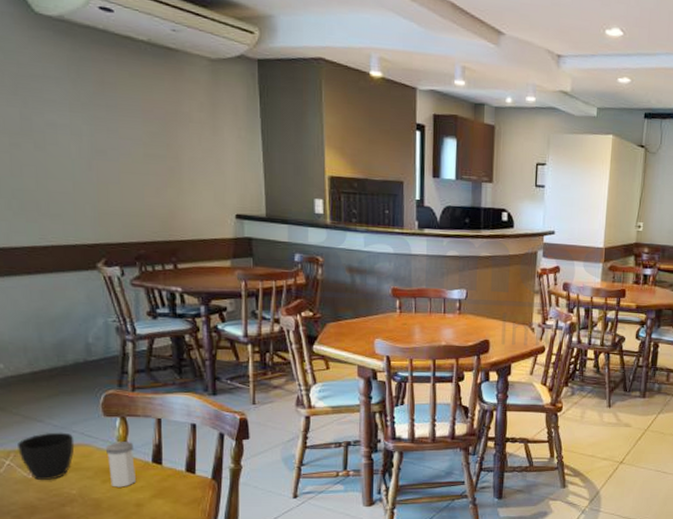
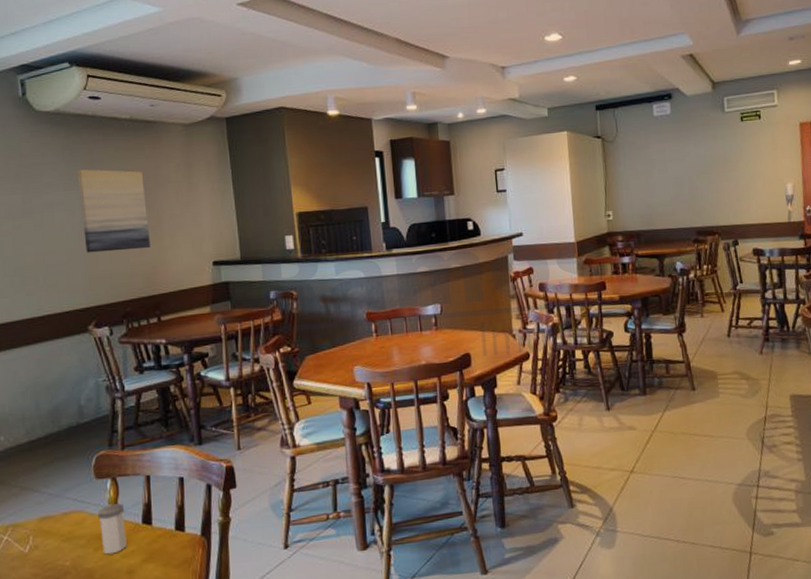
cup: present [18,432,75,481] -> none [15,500,68,555]
wall art: none [85,91,168,191] -> present [77,169,150,253]

